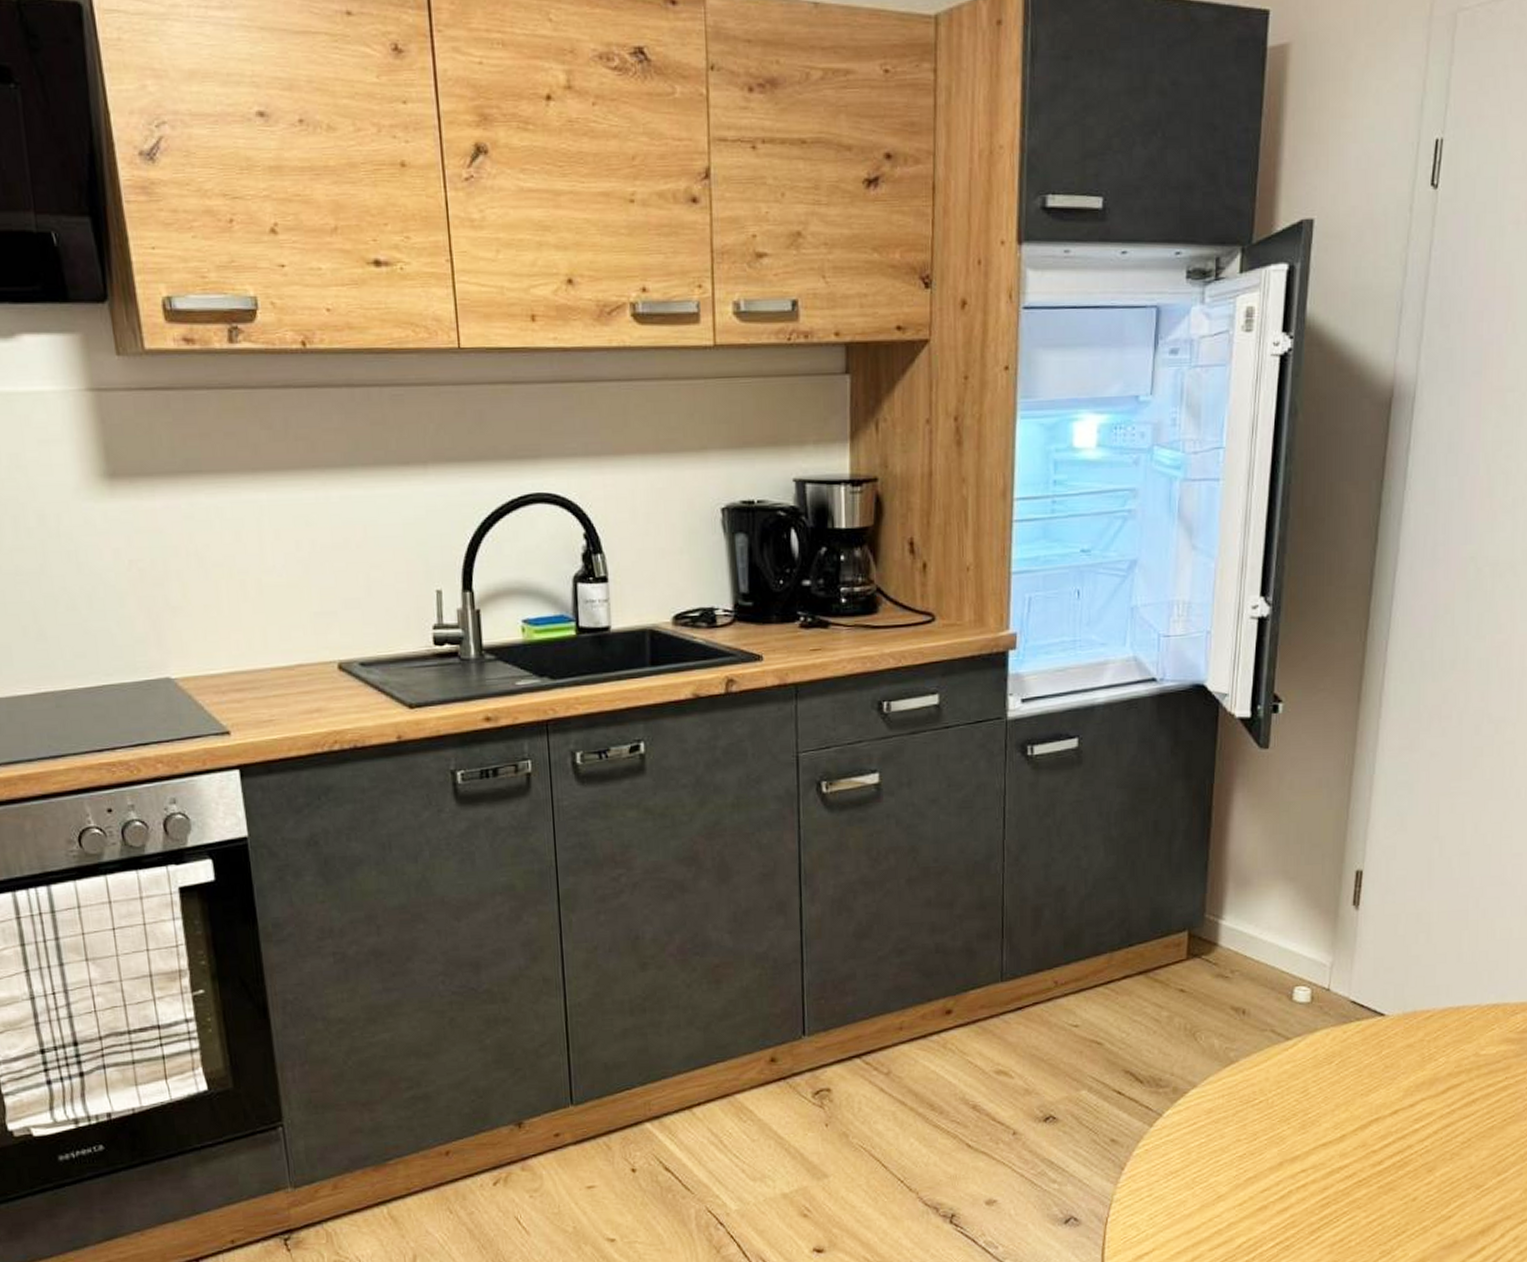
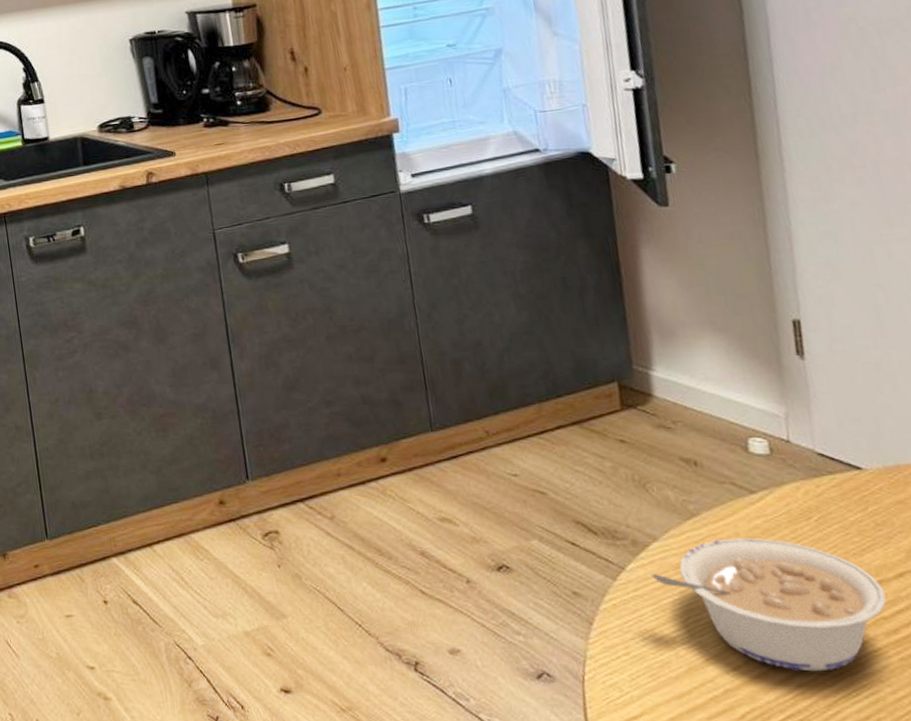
legume: none [1184,1081,1379,1203] -> present [650,537,887,672]

